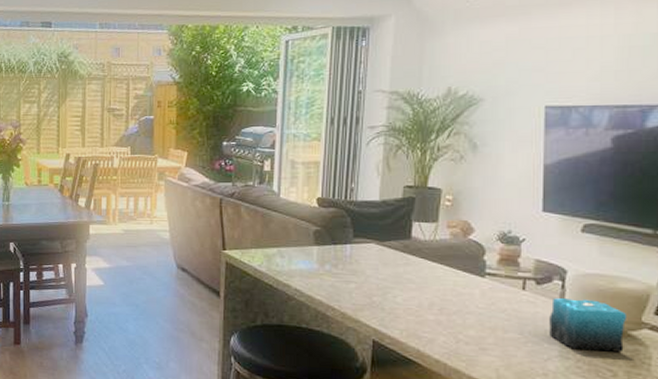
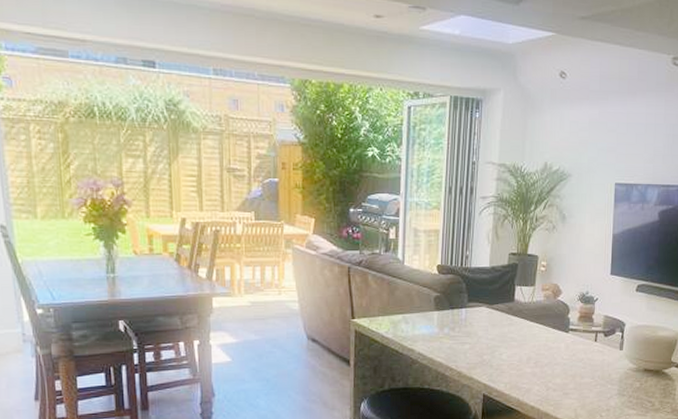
candle: present [549,298,628,352] -> none [612,346,663,388]

